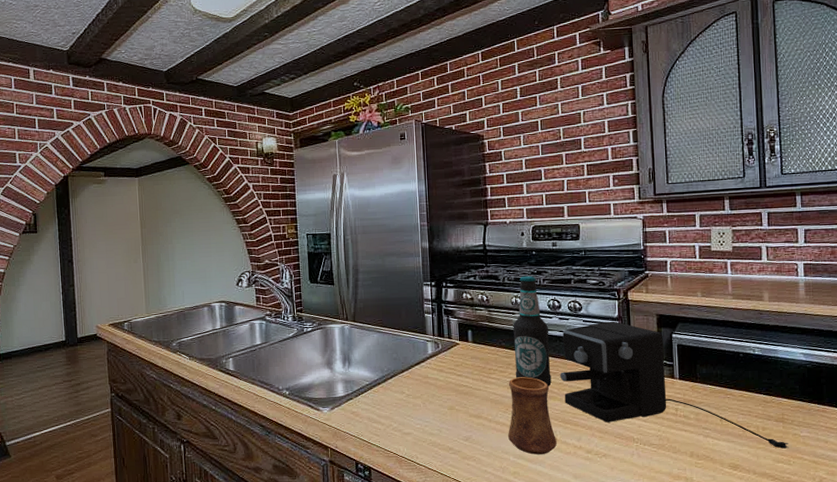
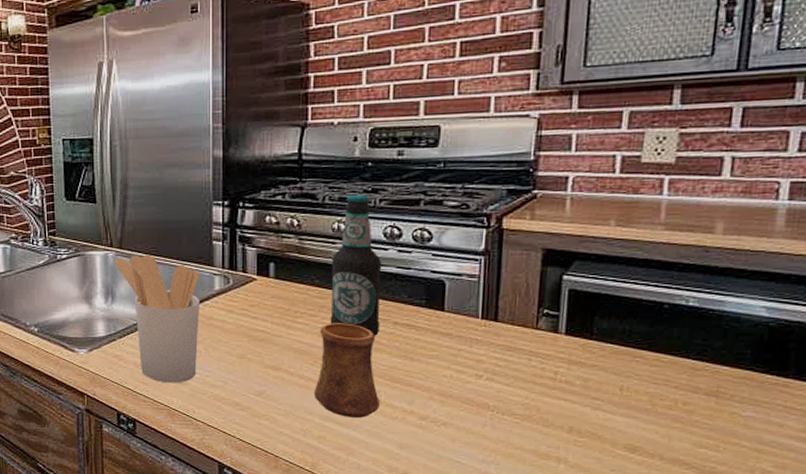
utensil holder: none [349,326,418,434] -> present [114,254,201,383]
coffee maker: present [560,321,789,449] -> none [392,256,721,431]

